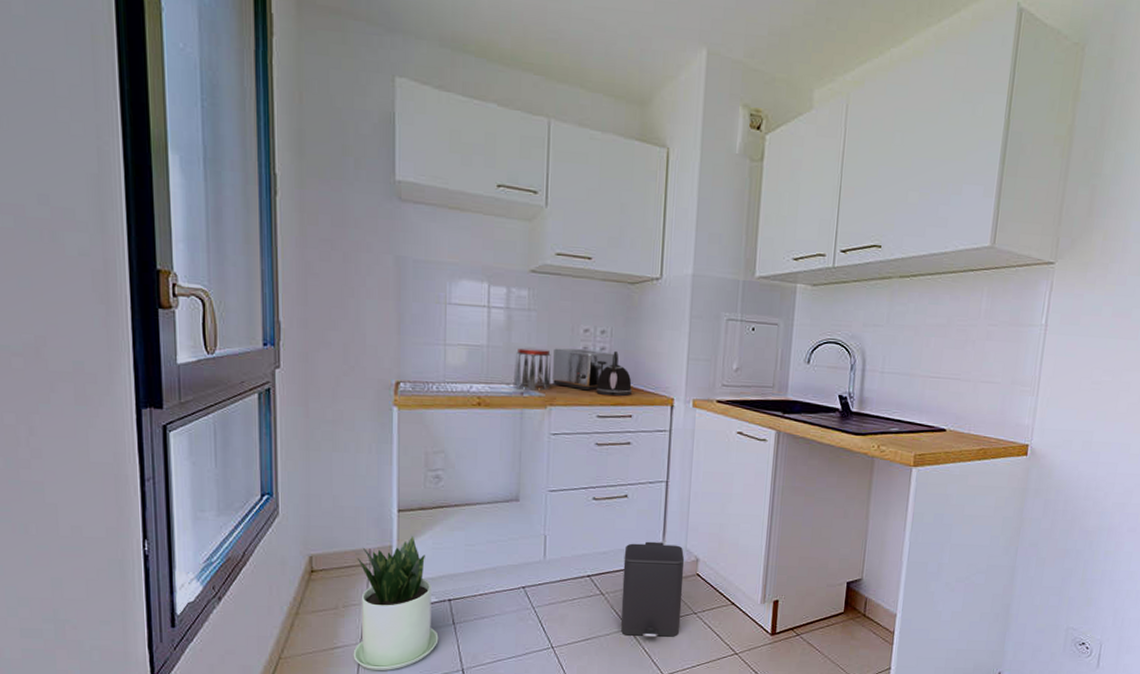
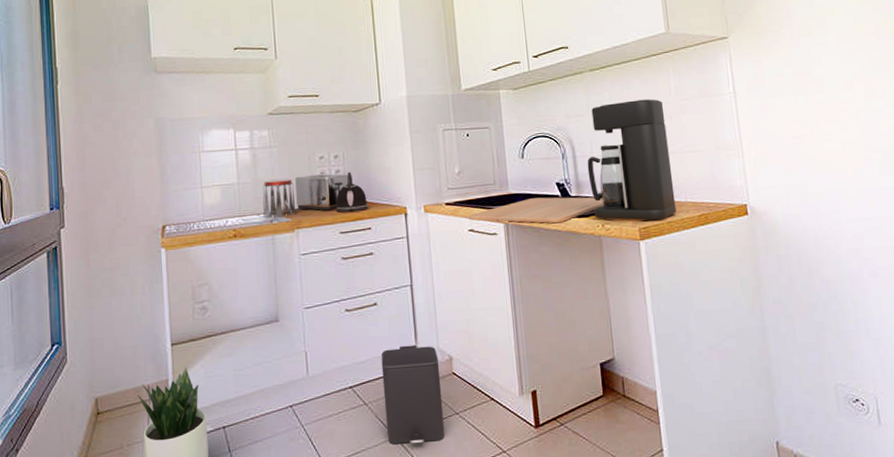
chopping board: none [739,408,885,438] -> present [468,197,605,224]
coffee maker: none [872,317,970,449] -> present [587,99,677,221]

